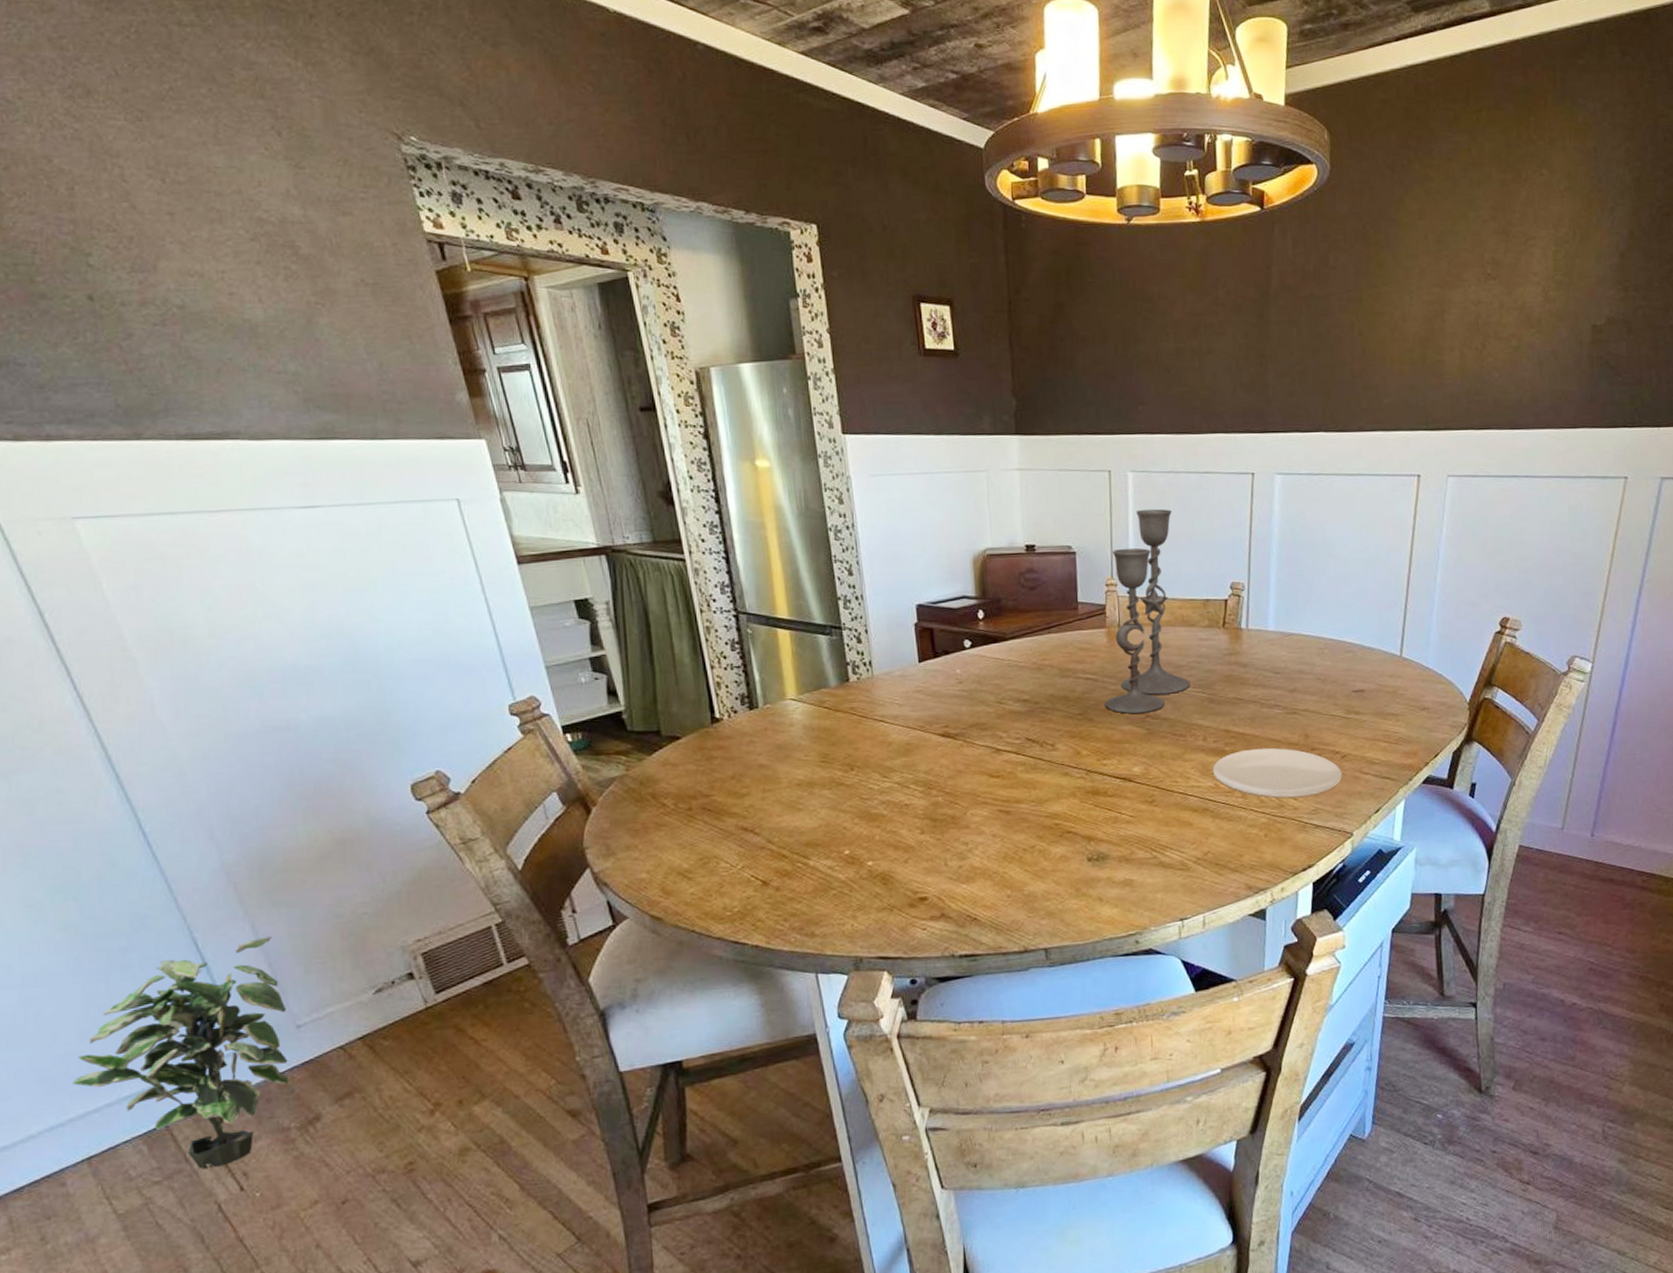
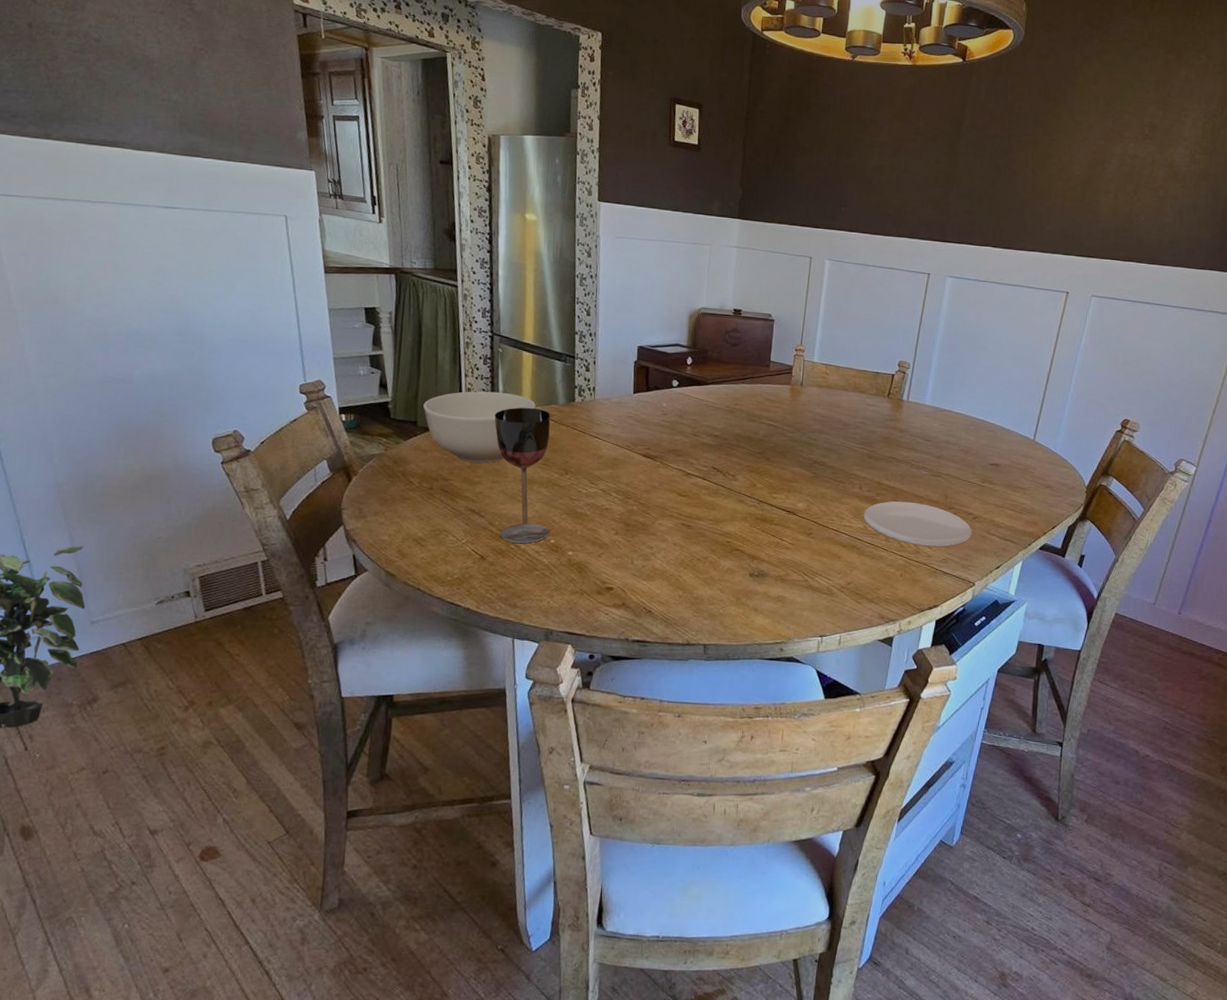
bowl: none [665,681,803,771] -> present [423,391,536,463]
wineglass: none [754,695,842,860] -> present [494,407,551,543]
candlestick: present [1104,508,1191,714] -> none [781,292,858,459]

